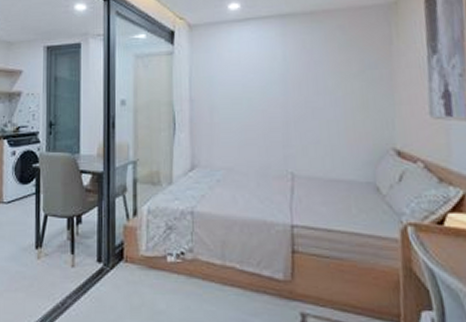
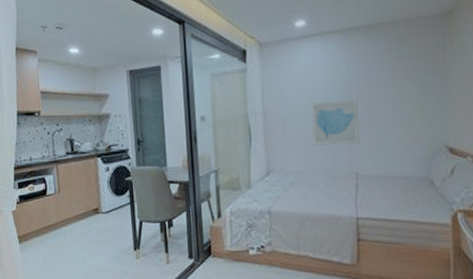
wall art: none [242,91,296,142] -> present [311,99,360,146]

